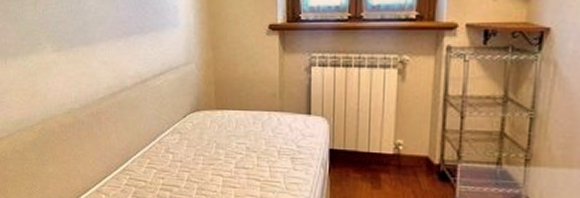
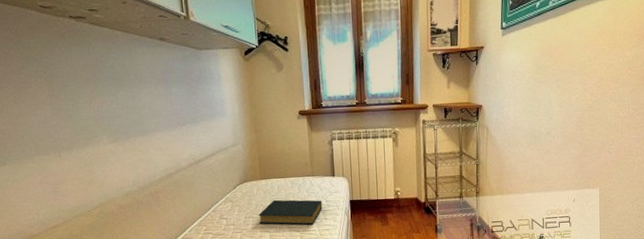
hardback book: none [211,136,292,174] -> present [259,199,323,225]

